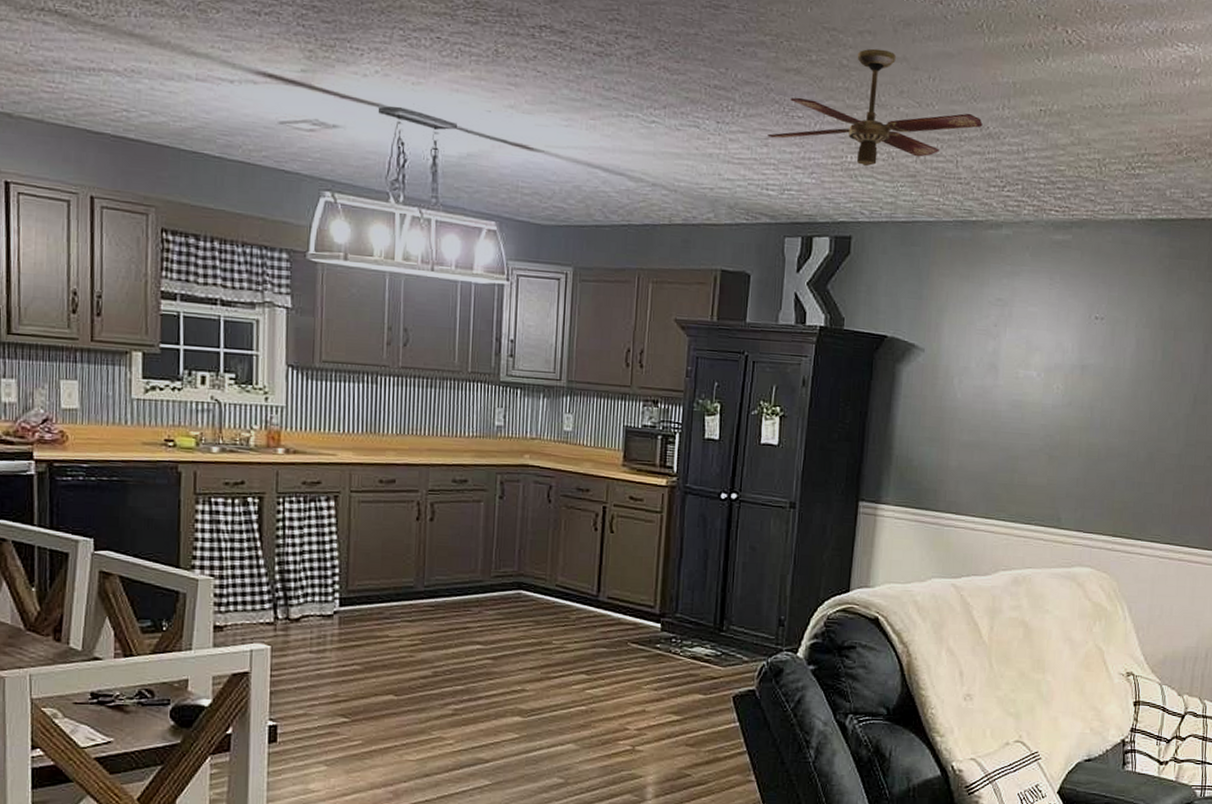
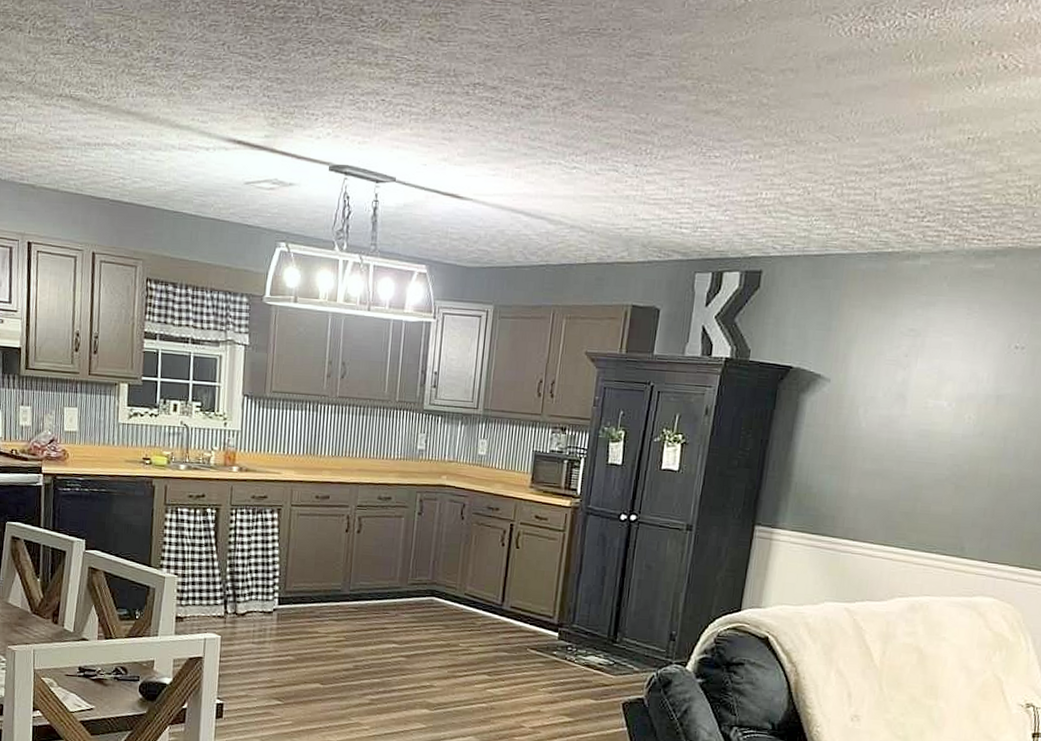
ceiling fan: present [767,48,983,167] -> none [683,86,905,202]

